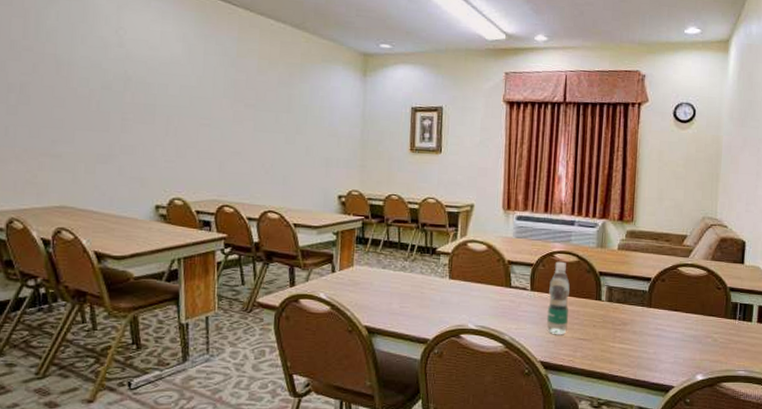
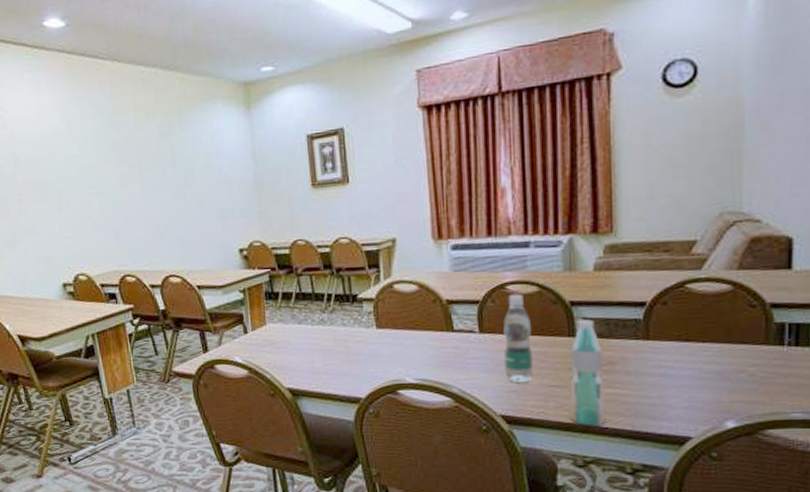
water bottle: none [591,287,619,374] -> present [569,319,607,426]

